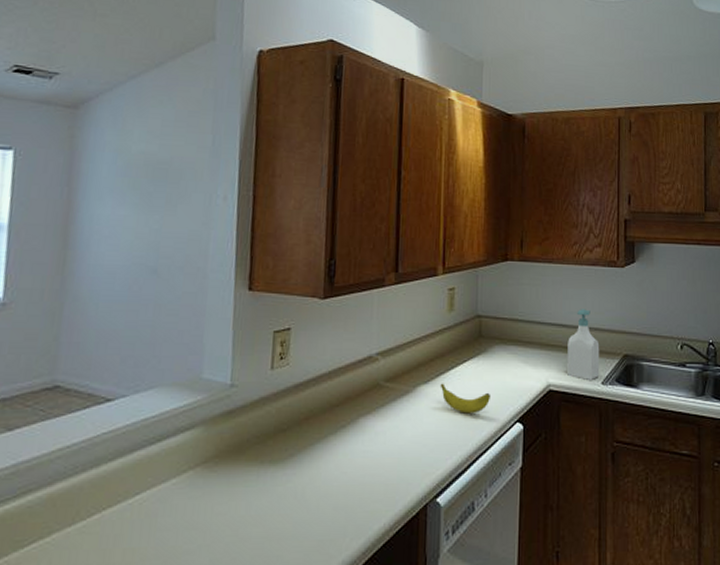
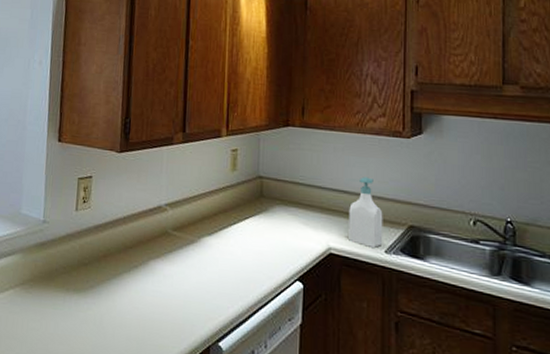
banana: present [440,383,492,414] -> none [222,236,272,268]

